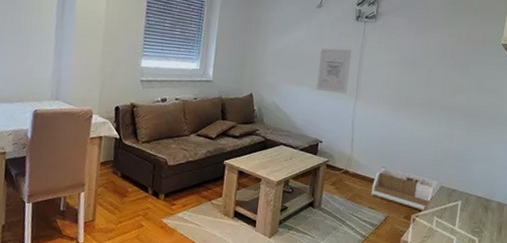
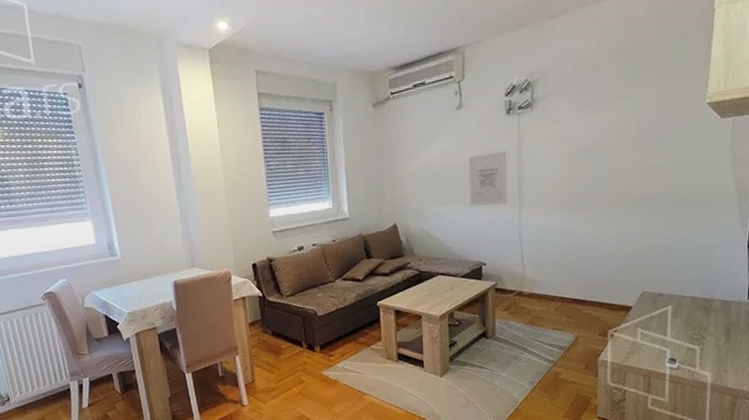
storage bin: present [371,166,439,212] -> none [554,280,639,325]

